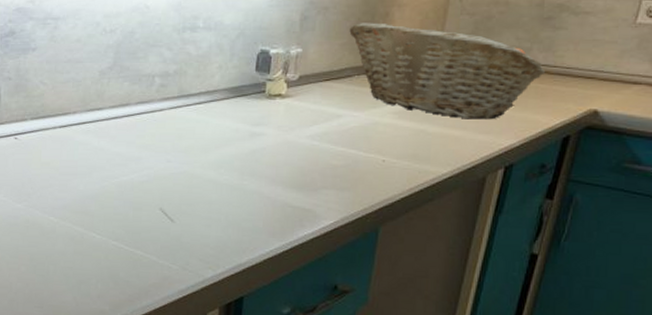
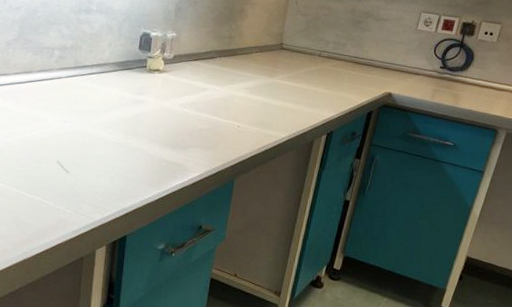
fruit basket: present [349,23,546,120] -> none [213,16,356,97]

